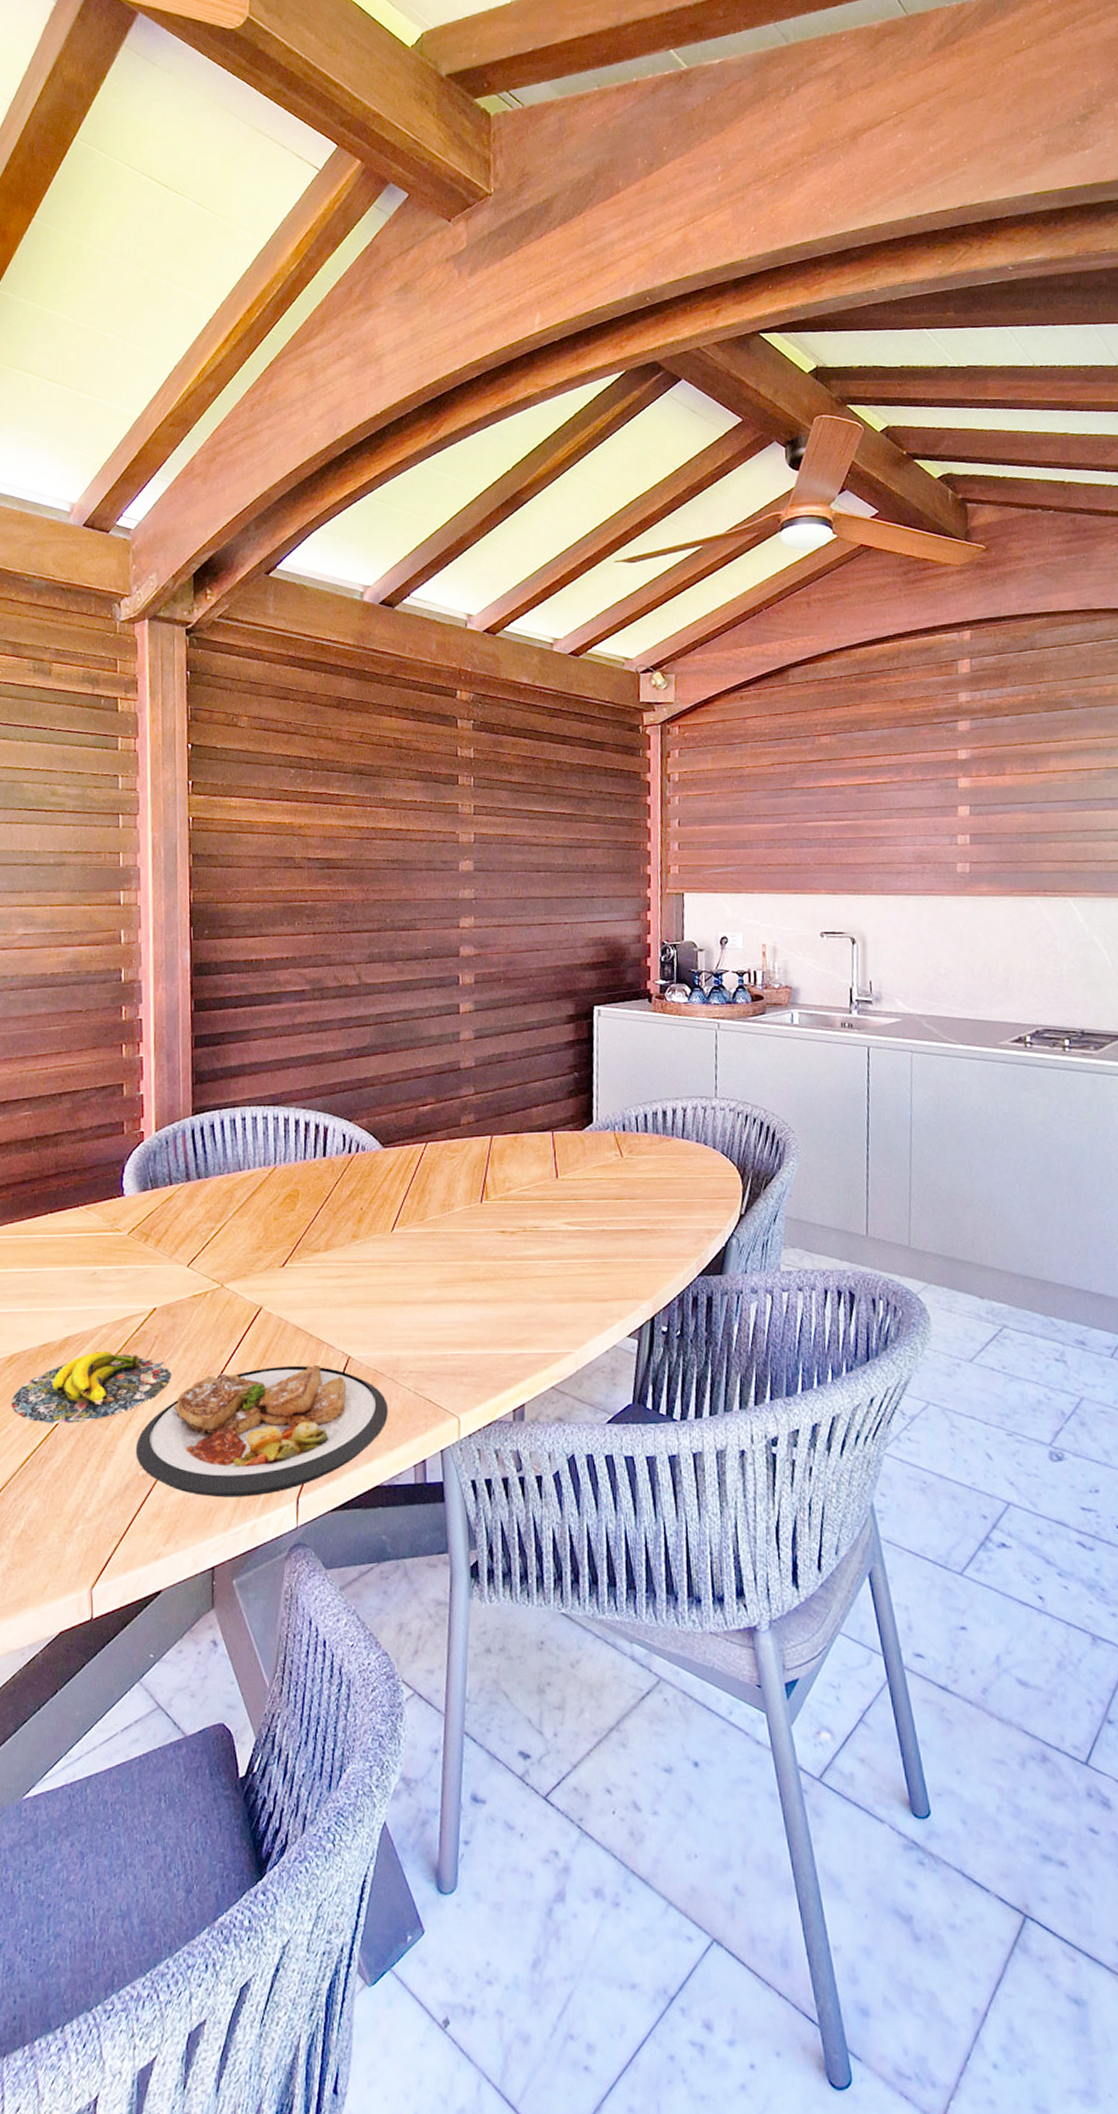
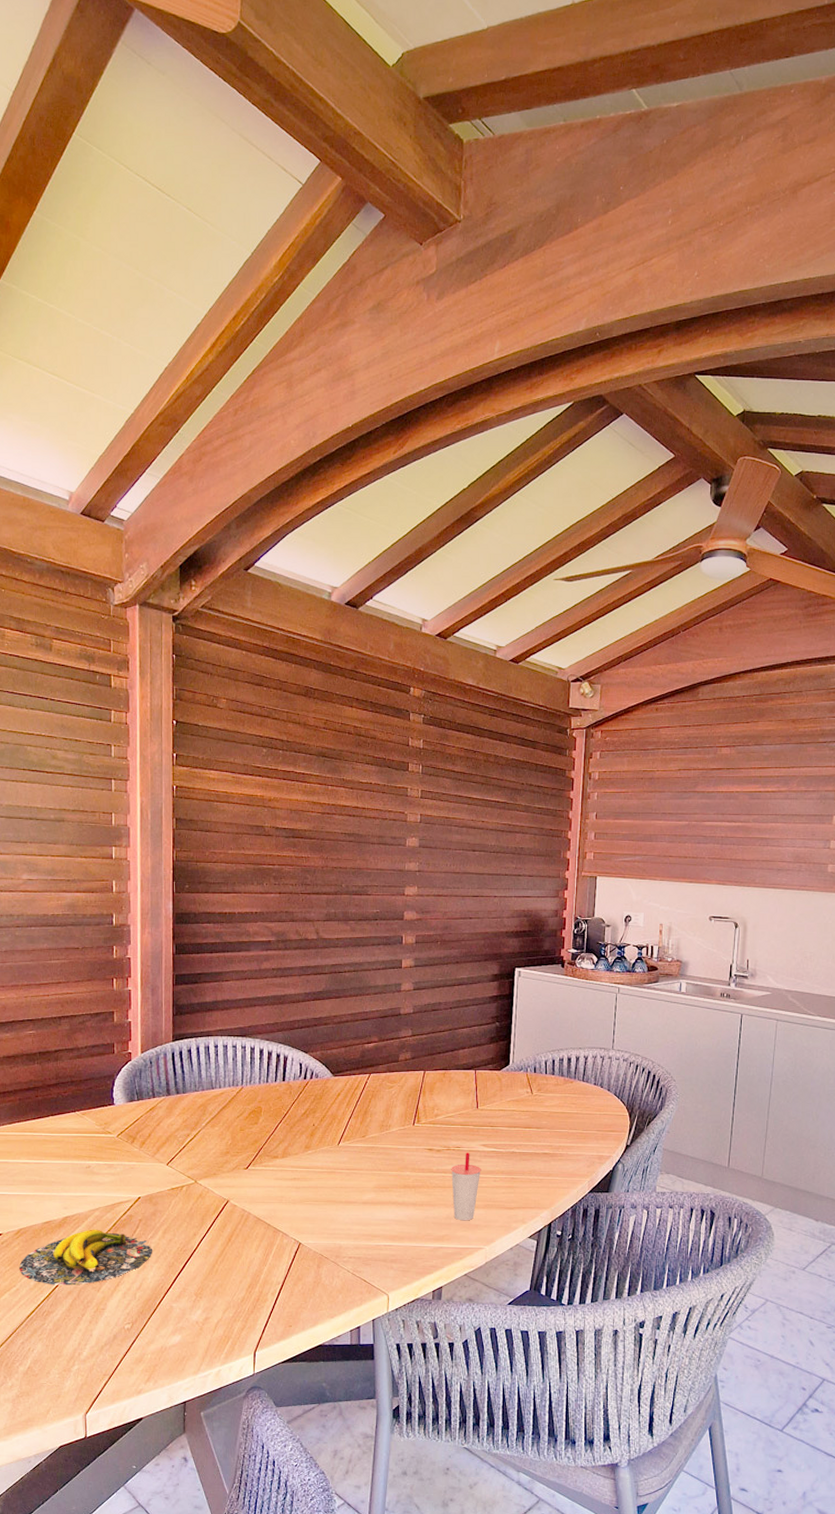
plate: present [135,1364,388,1498] -> none [122,1248,330,1349]
cup: none [528,1233,566,1319] -> present [450,1153,481,1221]

